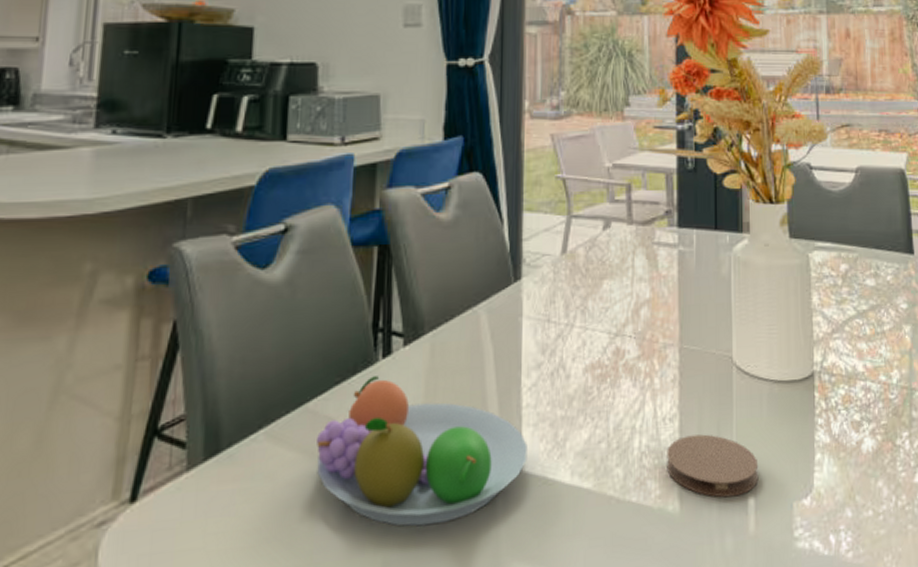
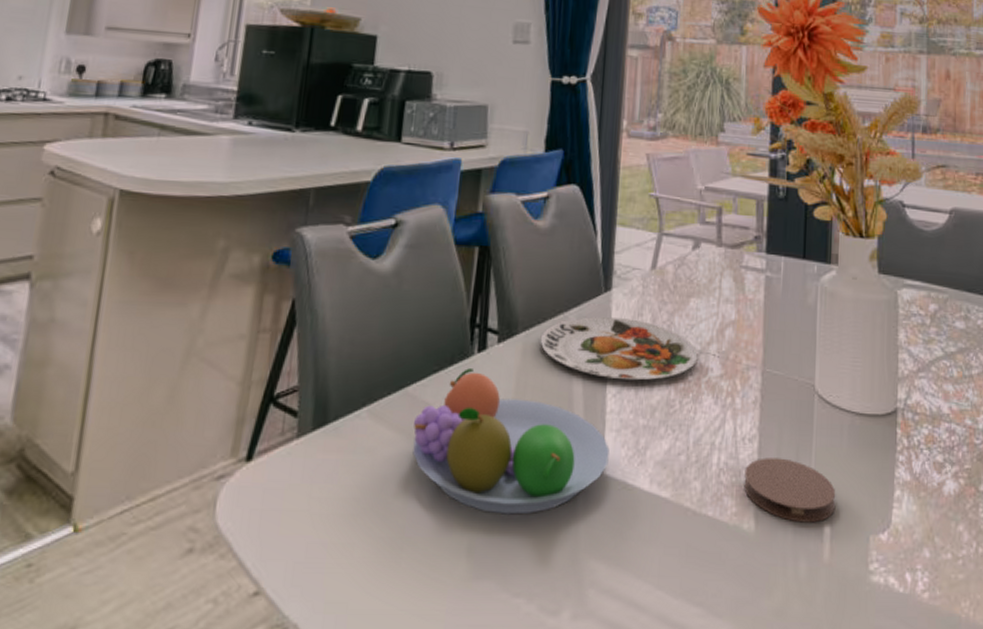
plate: none [449,307,614,372] -> present [540,316,698,381]

